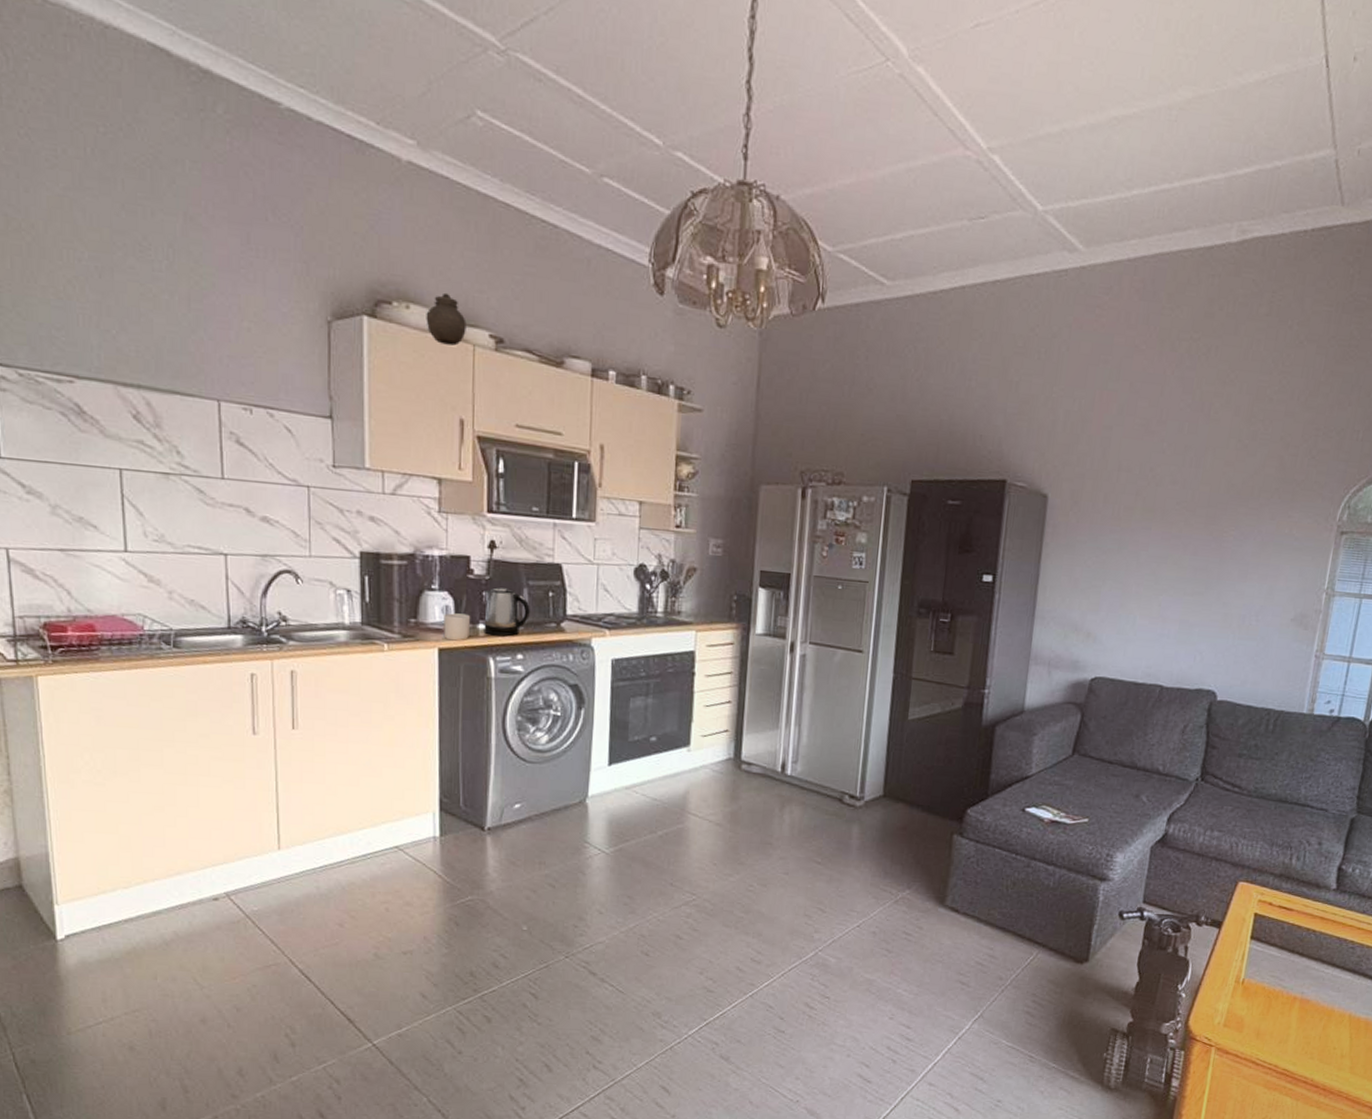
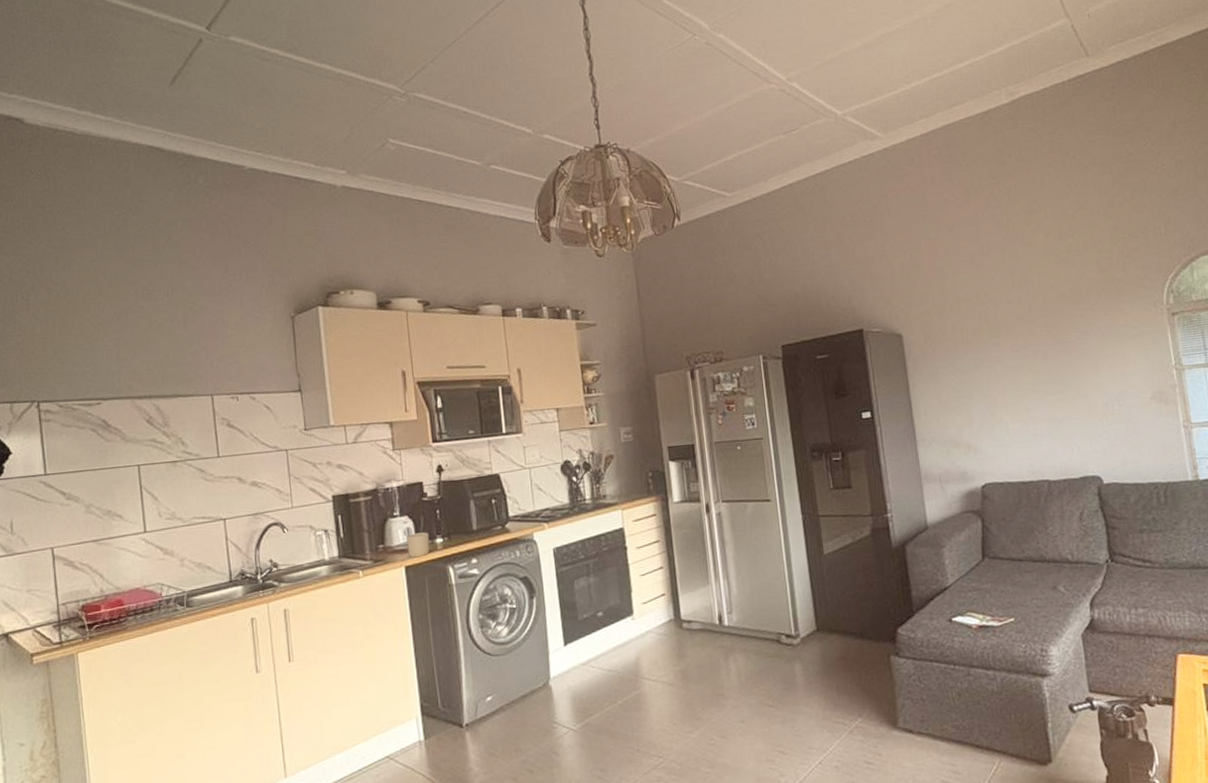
jar: present [426,292,467,346] -> none [367,276,399,316]
kettle: present [484,587,530,637] -> none [438,503,478,547]

